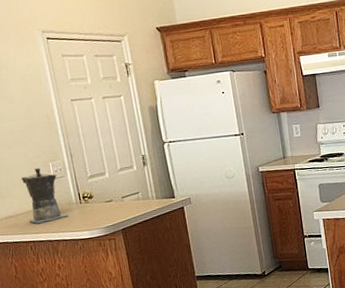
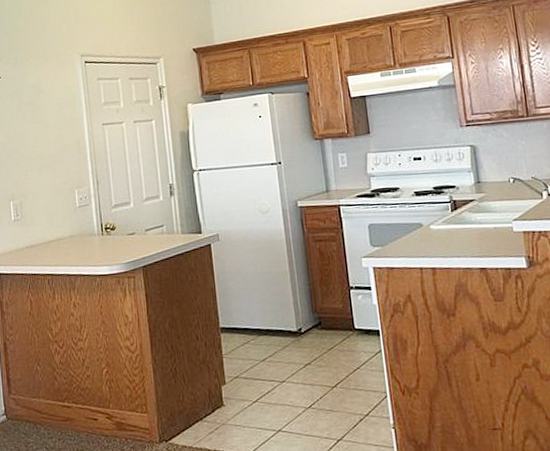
coffee maker: present [21,168,69,224] -> none [46,195,89,255]

